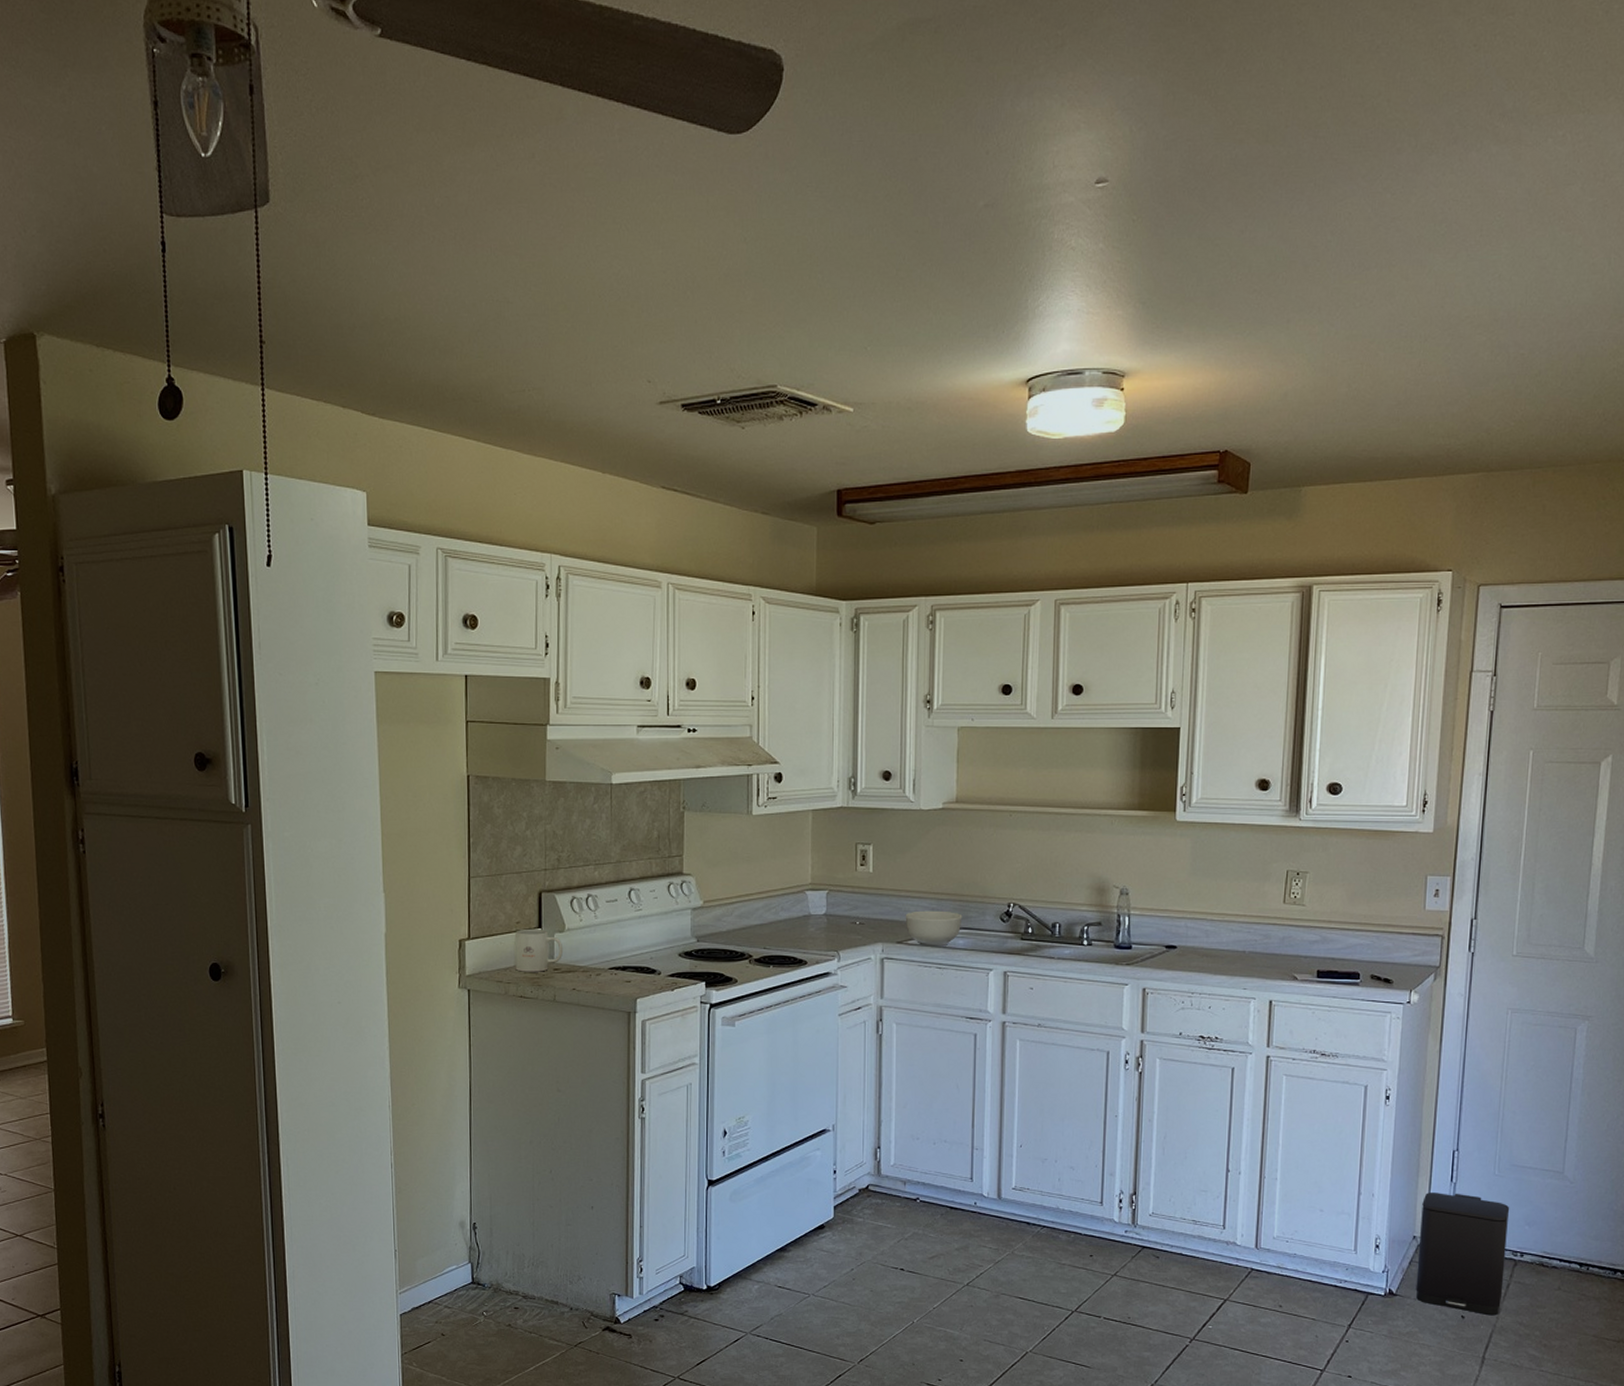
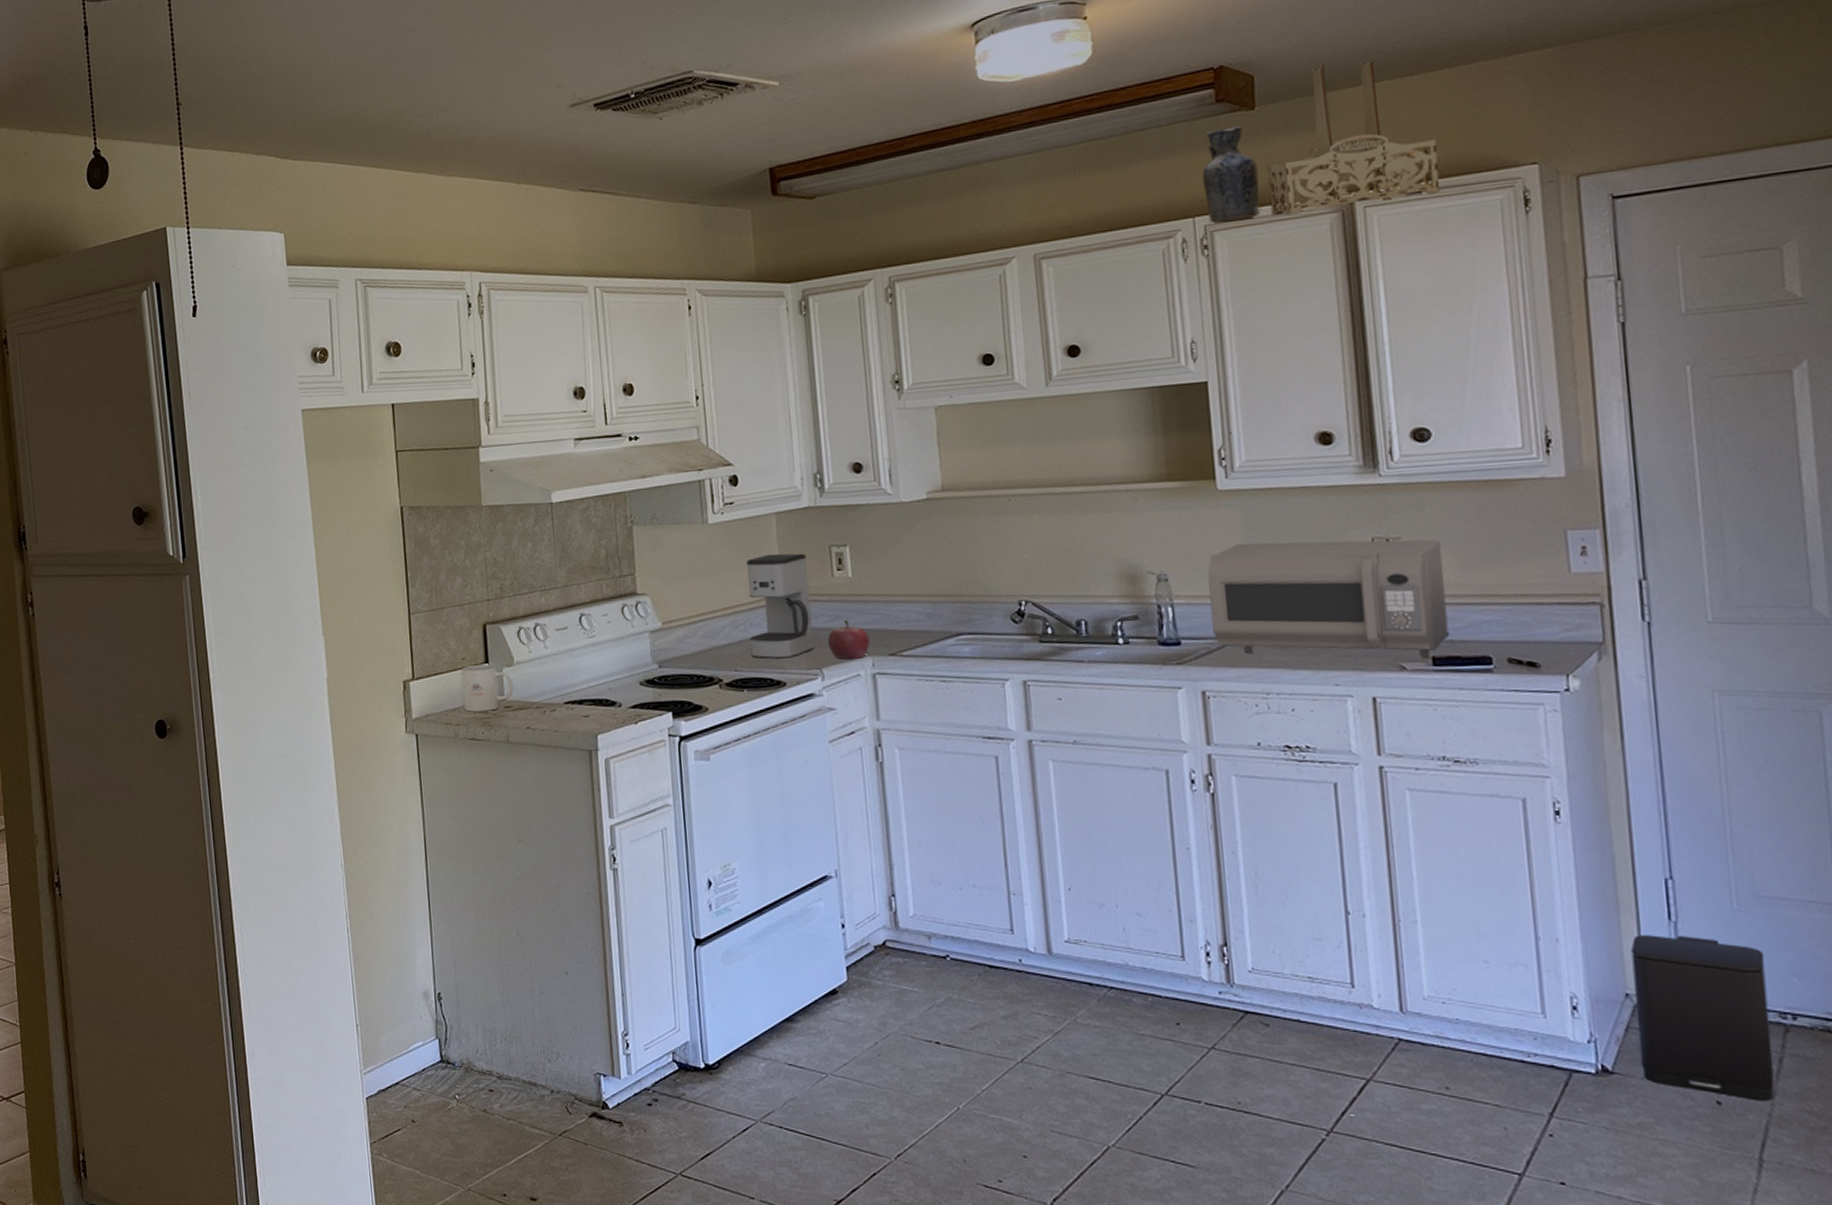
coffee maker: none [779,846,836,940] -> present [747,553,814,659]
fruit: none [846,909,881,945] -> present [827,619,870,661]
bowl: present [905,910,963,947] -> none [895,614,965,658]
microwave: none [1158,867,1337,970] -> present [1207,539,1450,658]
ceramic jug: none [1198,507,1243,590] -> present [1201,126,1261,224]
decorative basket: none [1248,461,1380,590] -> present [1267,62,1441,215]

